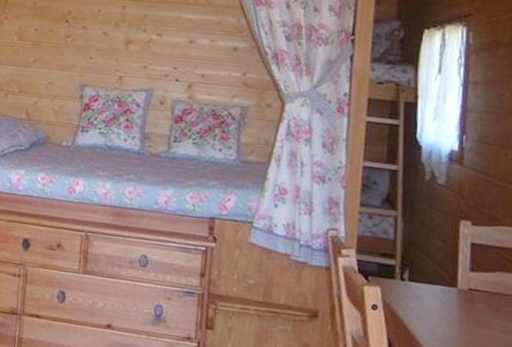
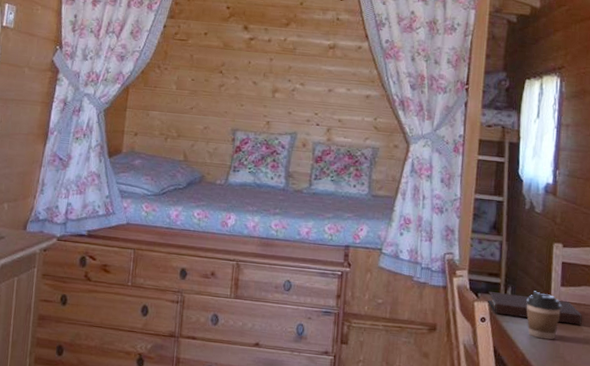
notebook: none [380,275,497,318] -> present [488,292,582,325]
coffee cup: none [427,275,472,334] -> present [526,291,562,340]

